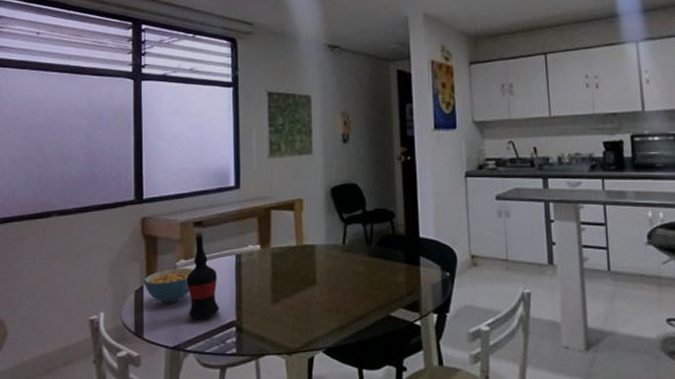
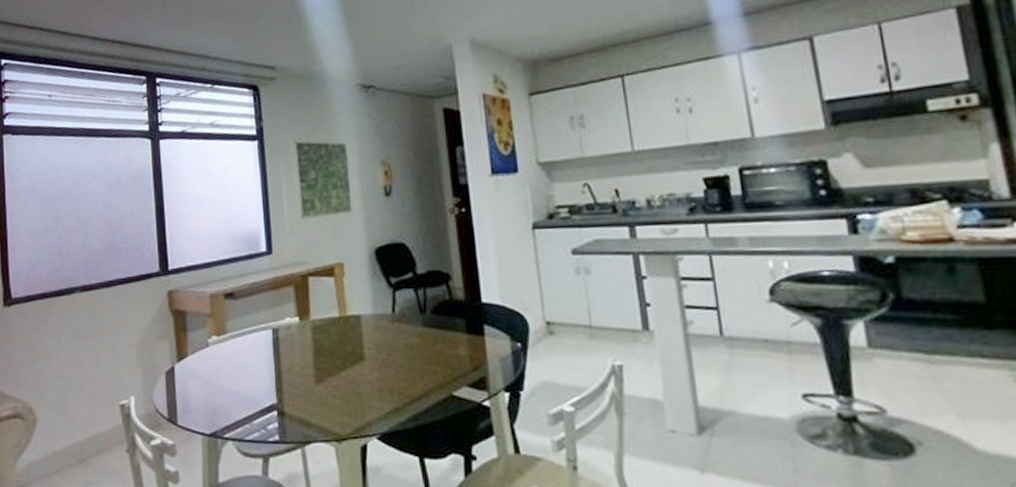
cereal bowl: present [143,268,194,304] -> none [174,345,227,386]
wine bottle: present [186,232,219,319] -> none [220,304,258,403]

